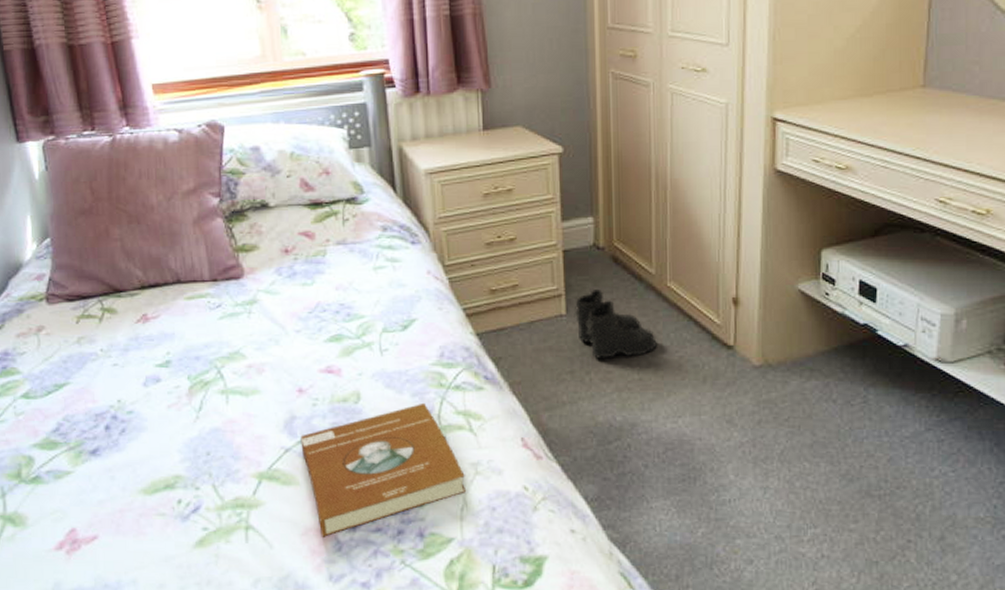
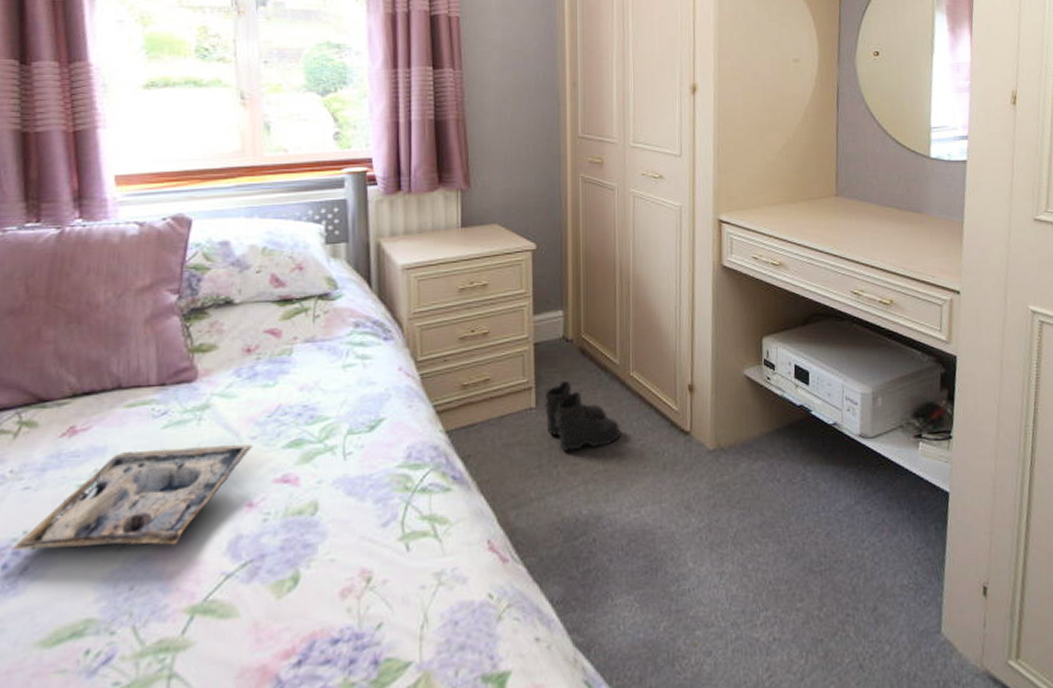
tray: none [110,337,298,420] -> present [10,444,253,551]
book: present [300,402,467,537] -> none [245,509,428,678]

